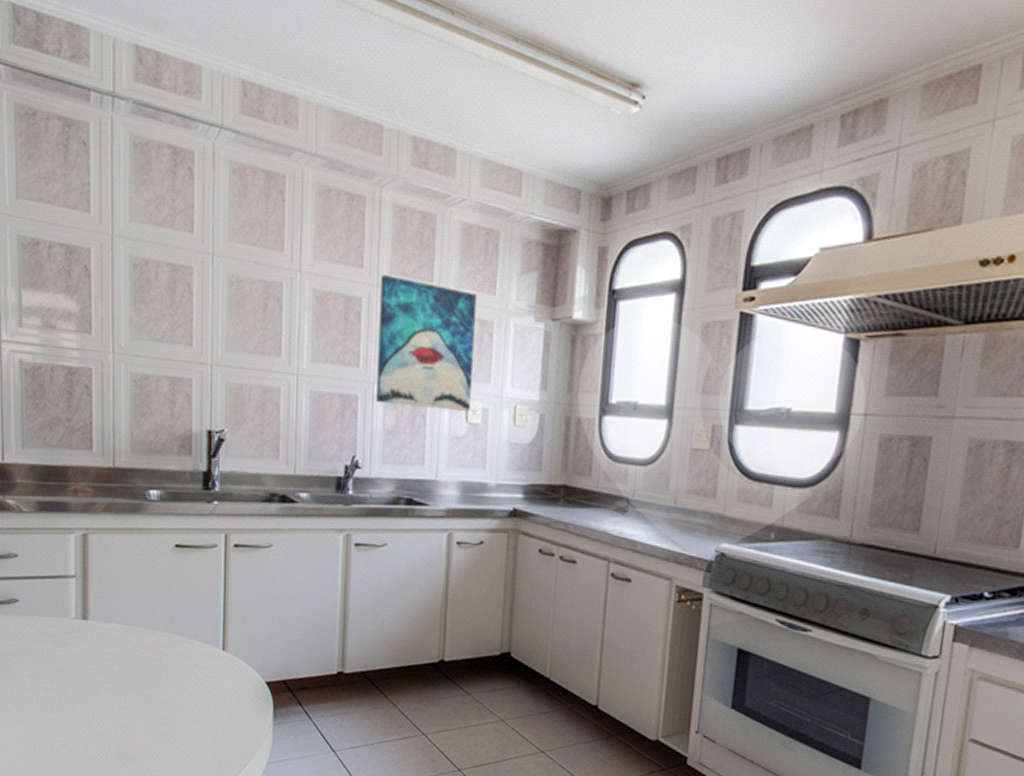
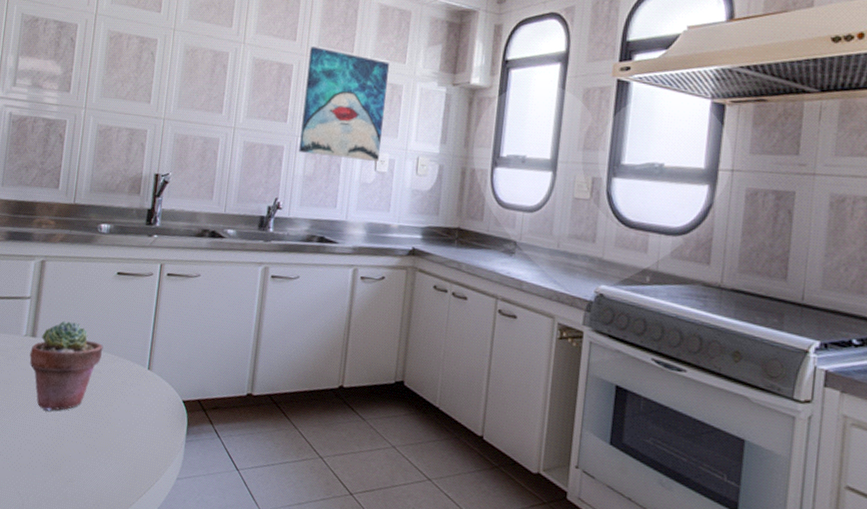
potted succulent: none [83,600,168,699] -> present [29,320,104,411]

